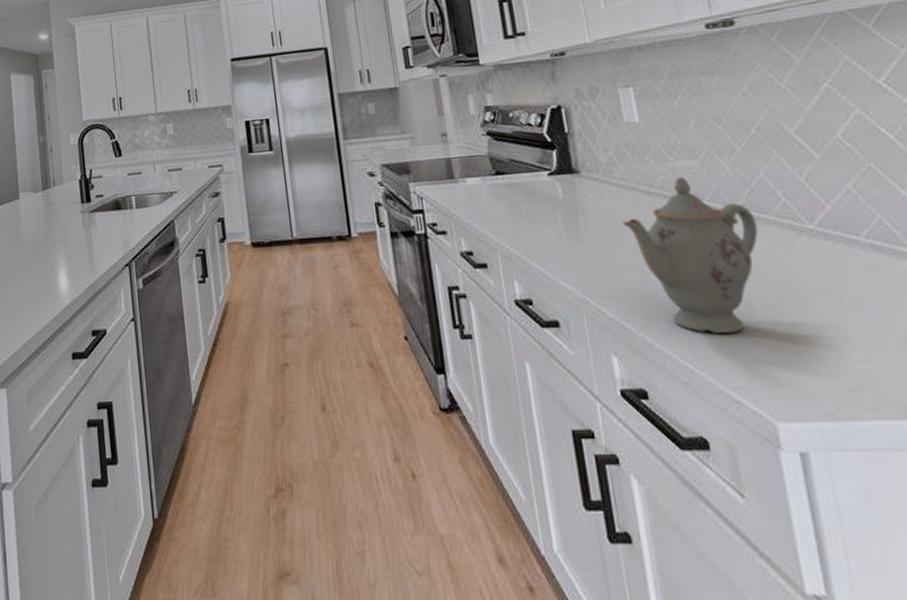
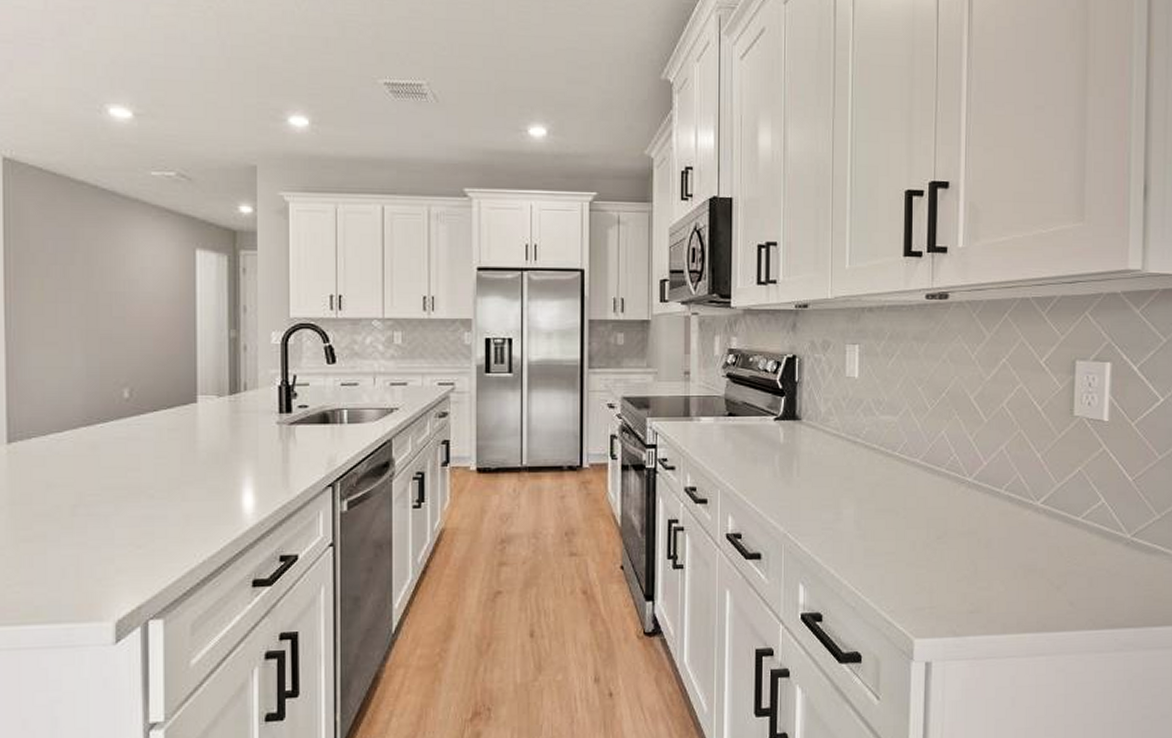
teapot: present [623,177,759,333] -> none [829,430,931,566]

